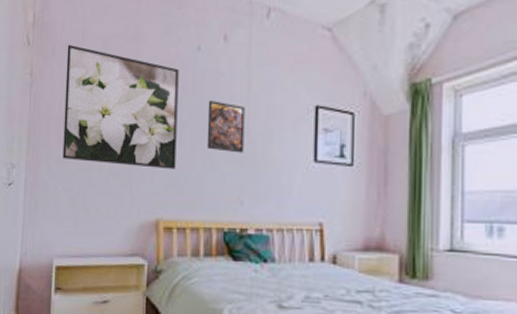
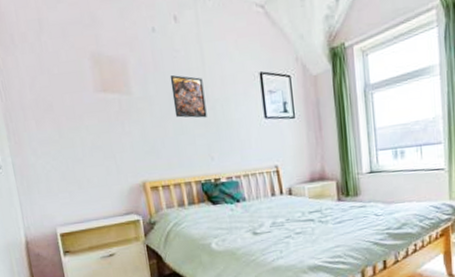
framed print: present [62,44,179,169] -> none [26,33,152,141]

